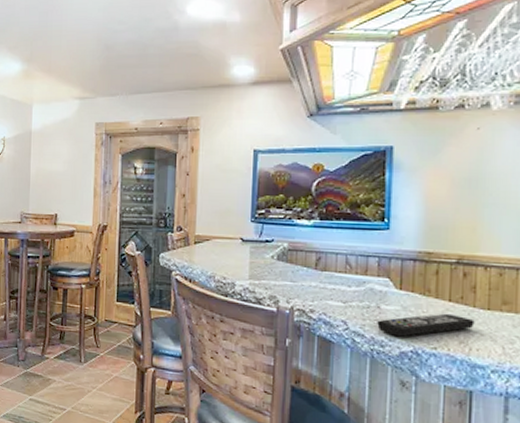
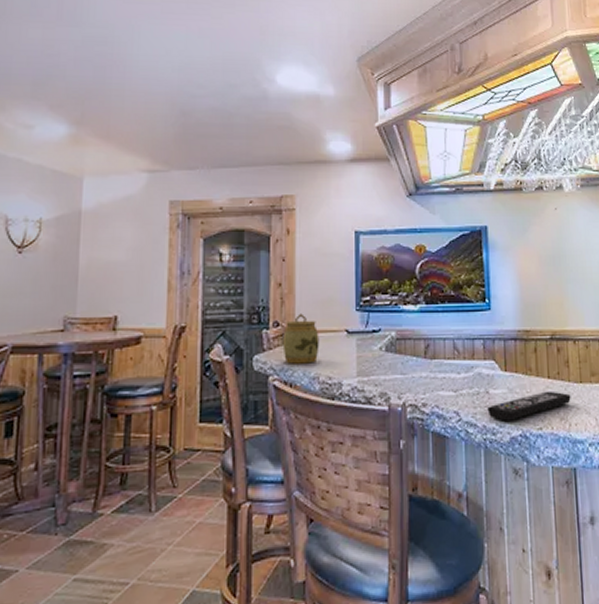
jar: none [184,221,217,264] -> present [282,313,319,364]

